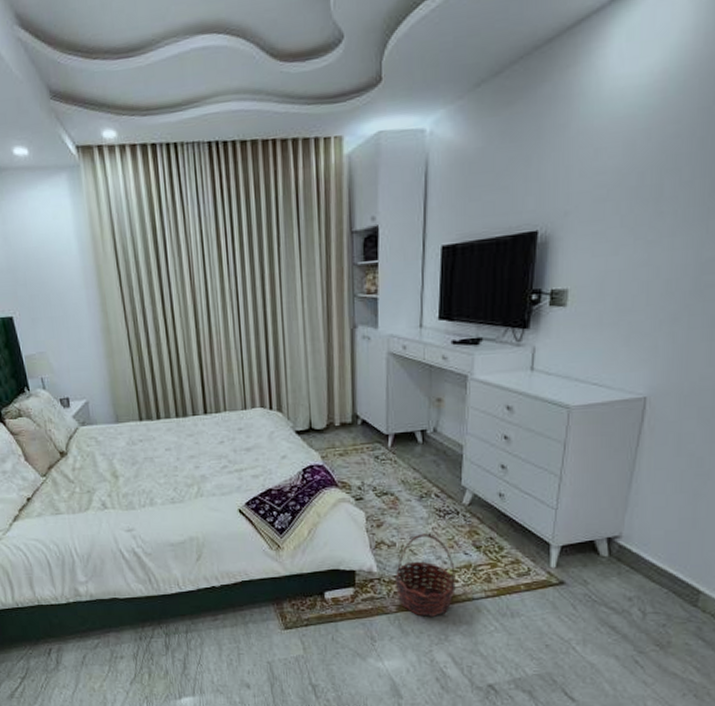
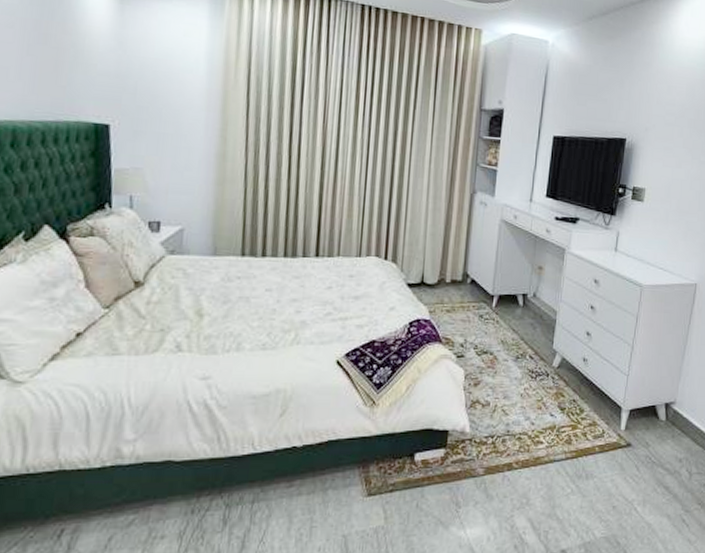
basket: present [394,533,456,617] -> none [485,394,541,480]

